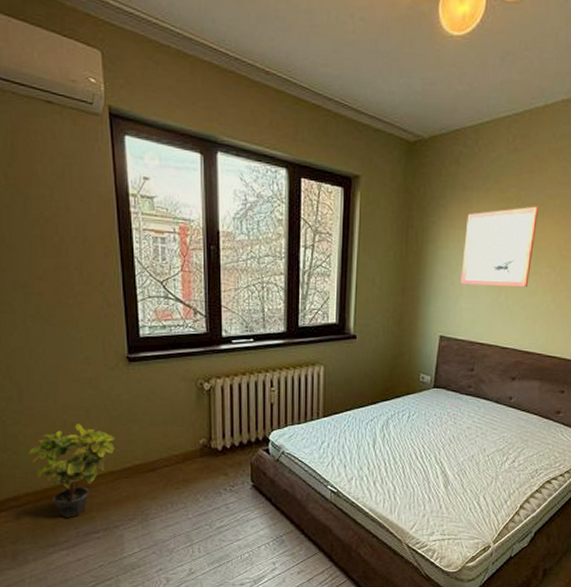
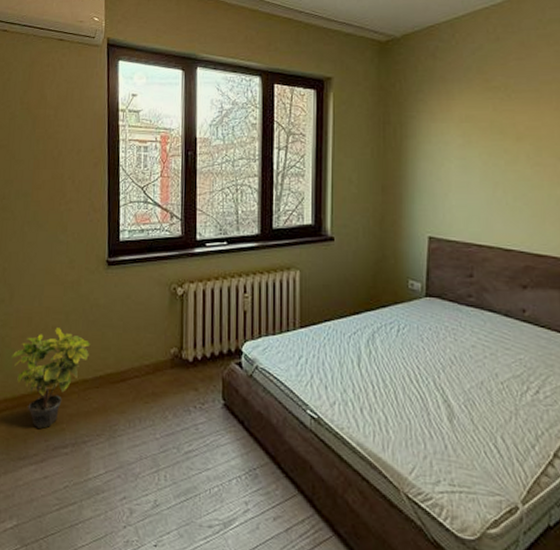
wall art: present [460,206,540,287] -> none [448,93,533,180]

